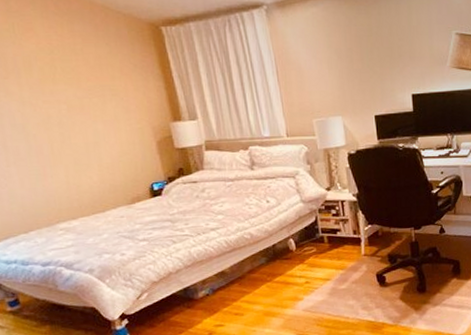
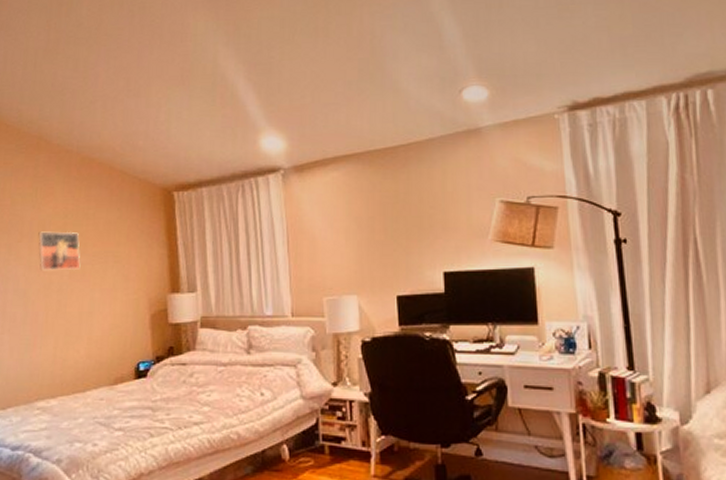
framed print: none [25,66,78,106] -> present [38,231,81,271]

